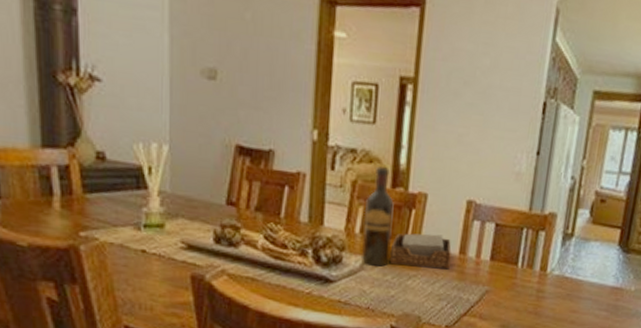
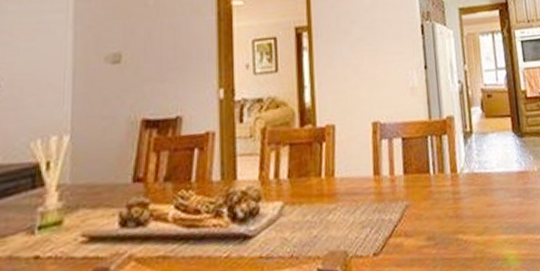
wine bottle: present [360,166,394,268] -> none [276,109,307,212]
napkin holder: present [389,233,452,270] -> none [306,161,368,202]

